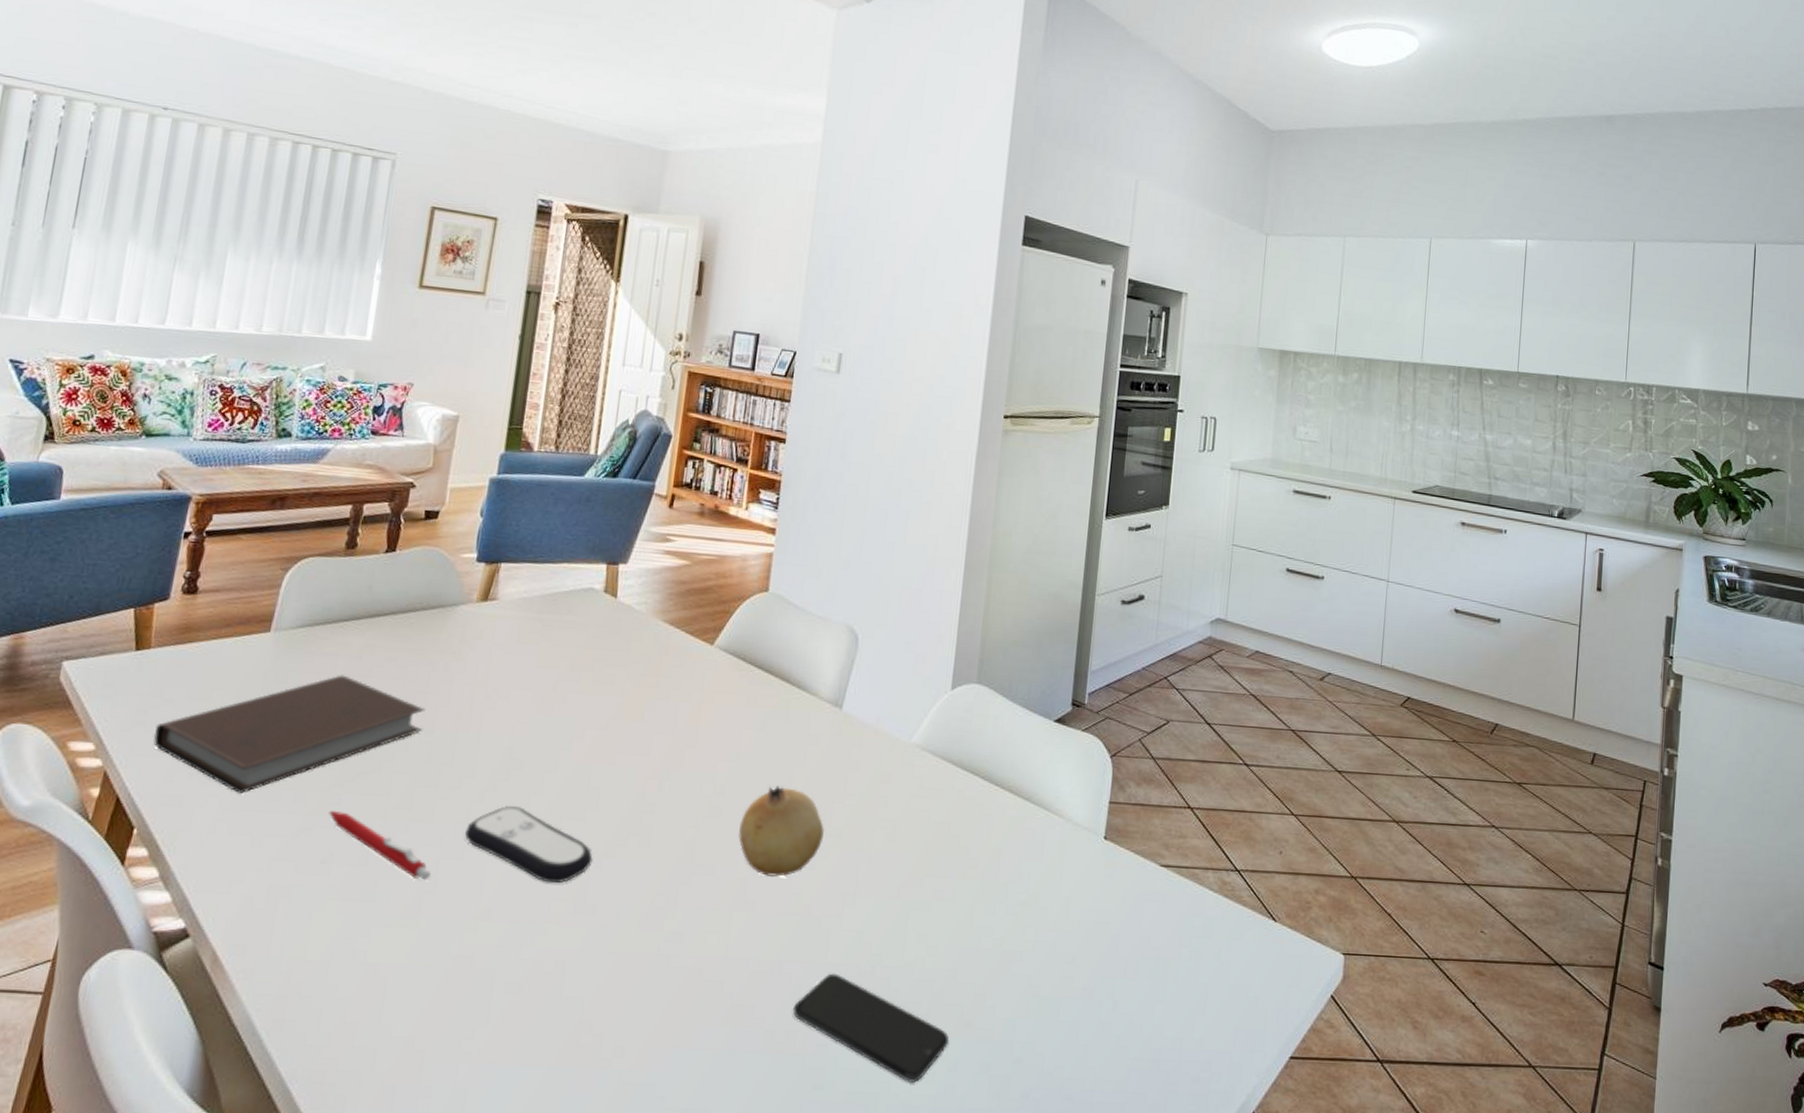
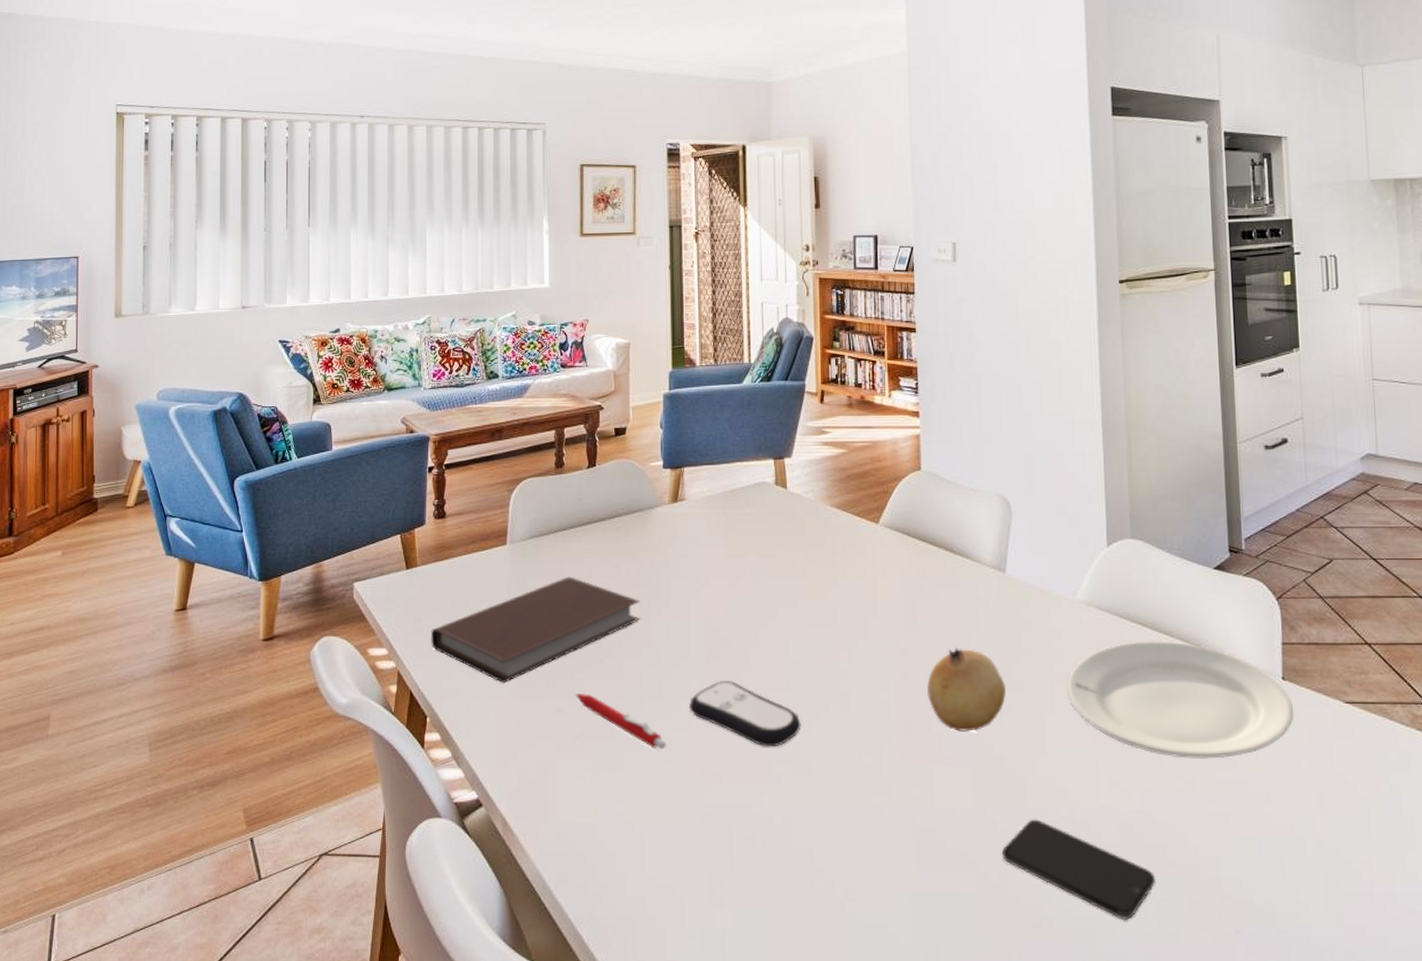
plate: none [888,791,1111,917] -> present [1066,641,1294,759]

